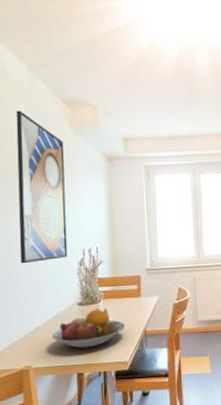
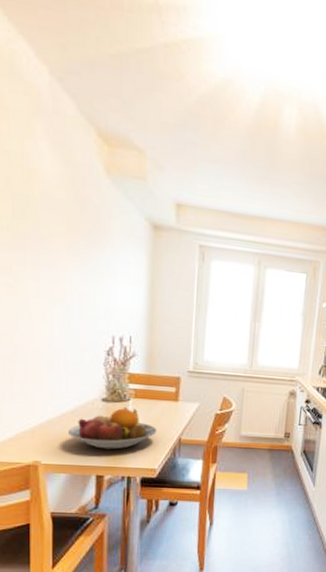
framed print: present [16,110,68,264] -> none [30,132,96,344]

